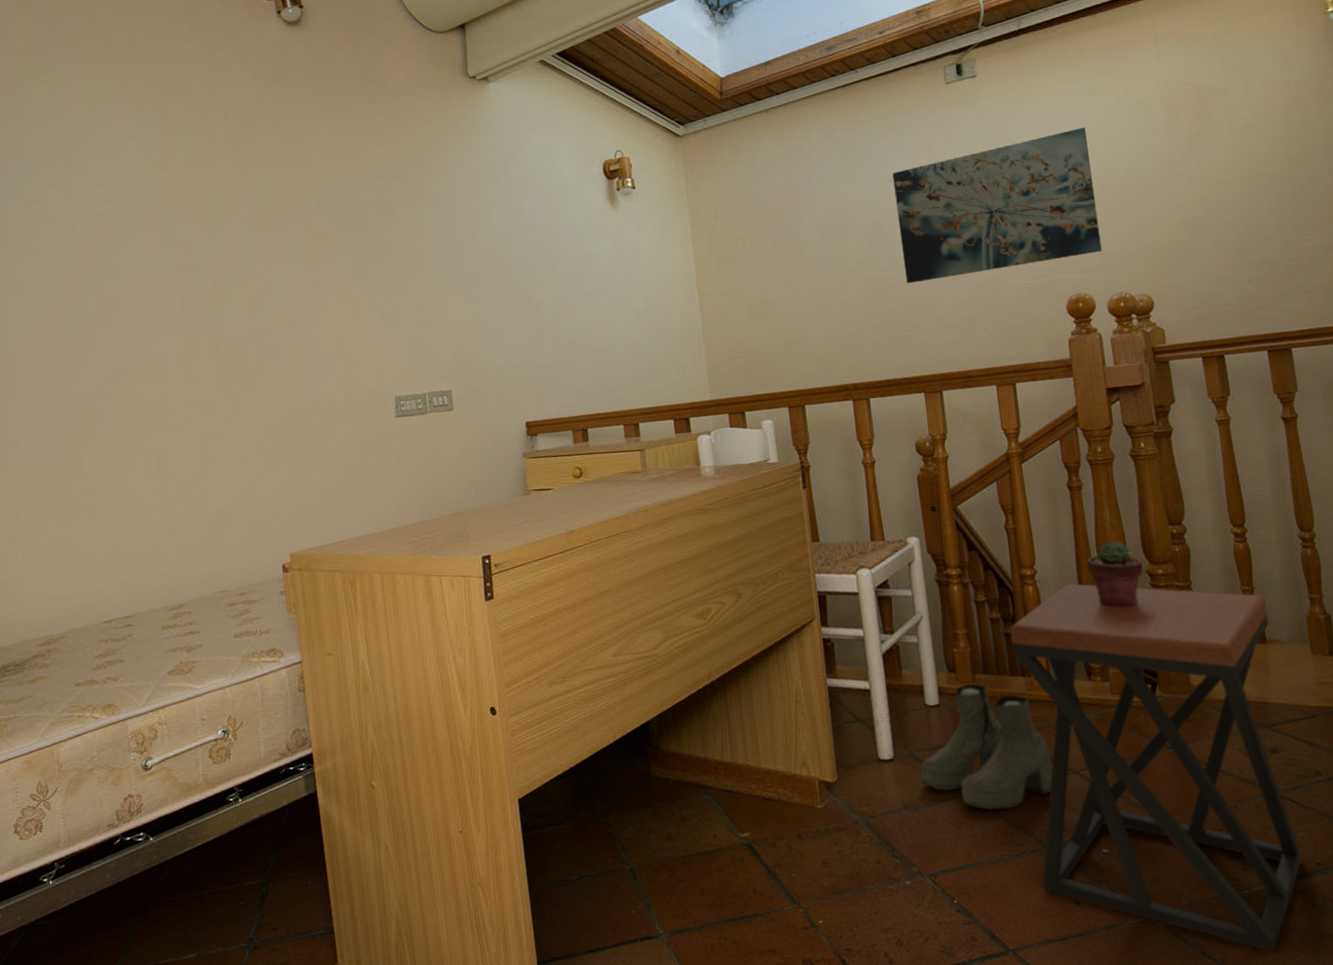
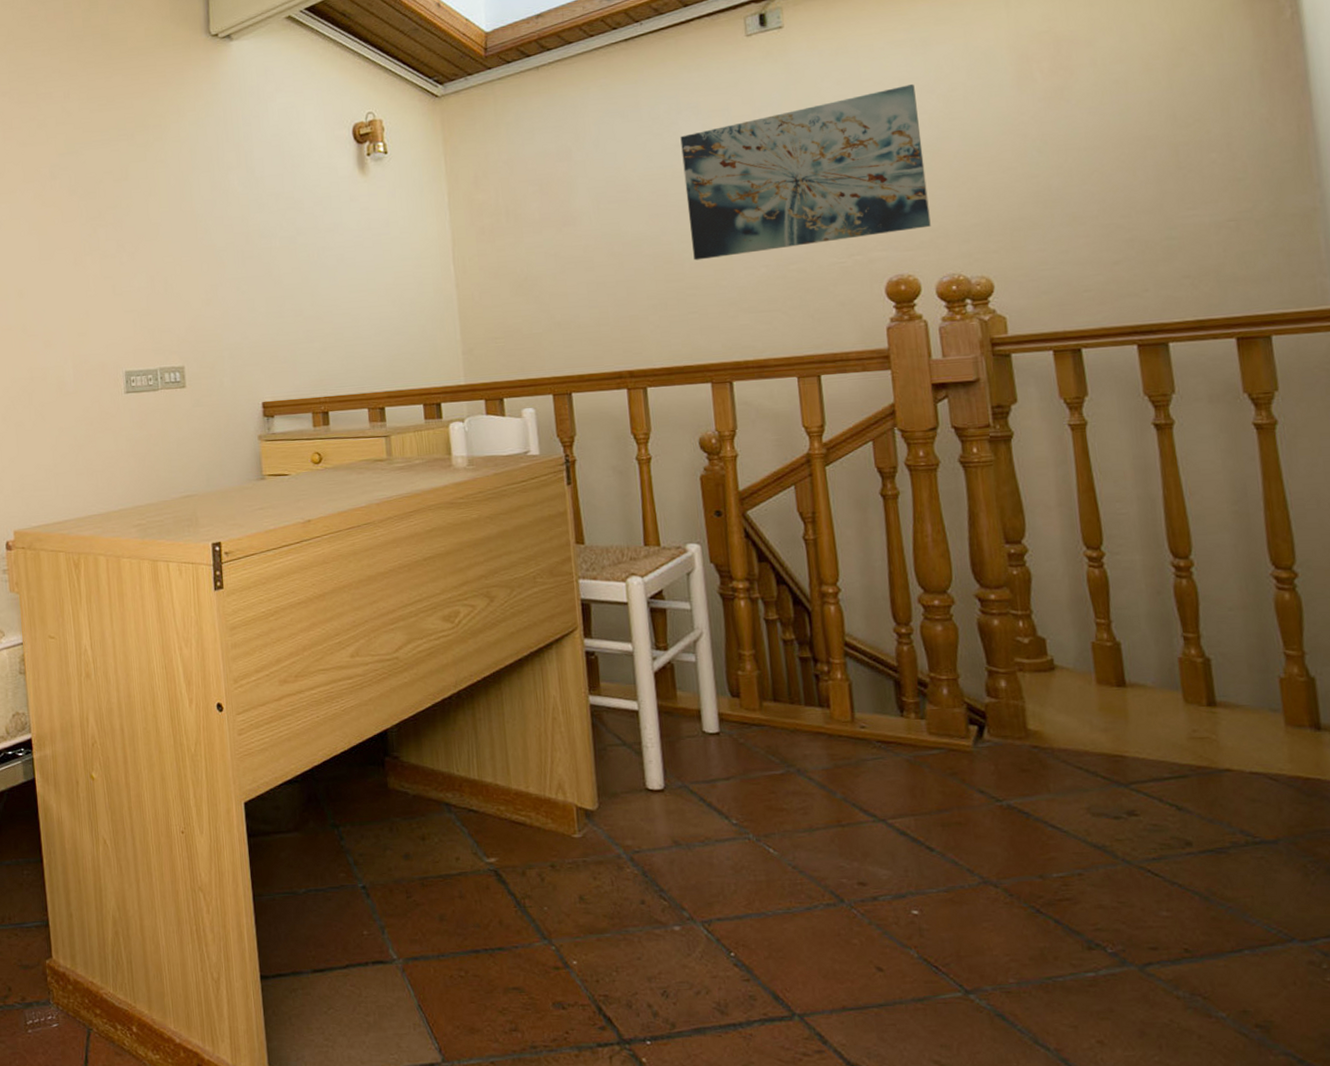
boots: present [921,683,1053,810] -> none [696,711,853,856]
stool: present [1009,583,1302,953] -> none [805,605,1164,1048]
potted succulent: present [1086,541,1143,608] -> none [902,559,972,636]

